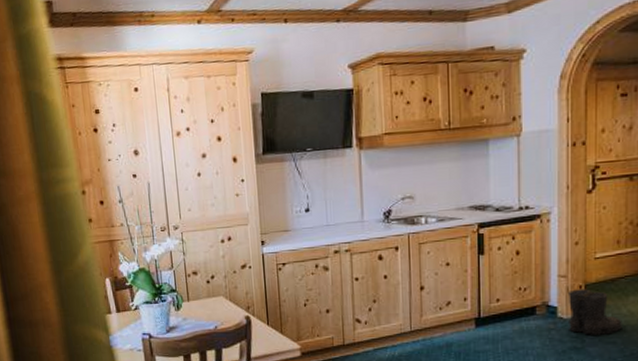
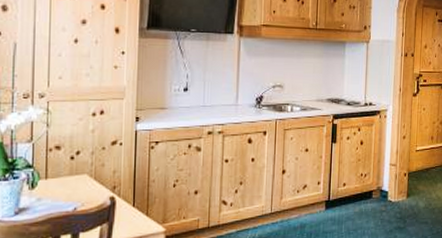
boots: present [567,289,624,336] -> none [395,176,433,217]

